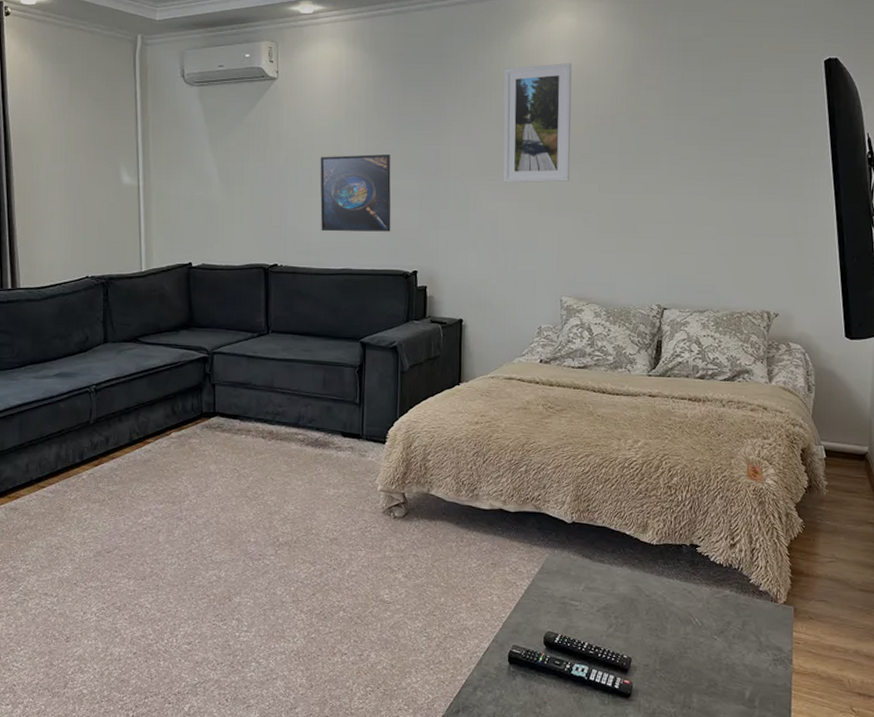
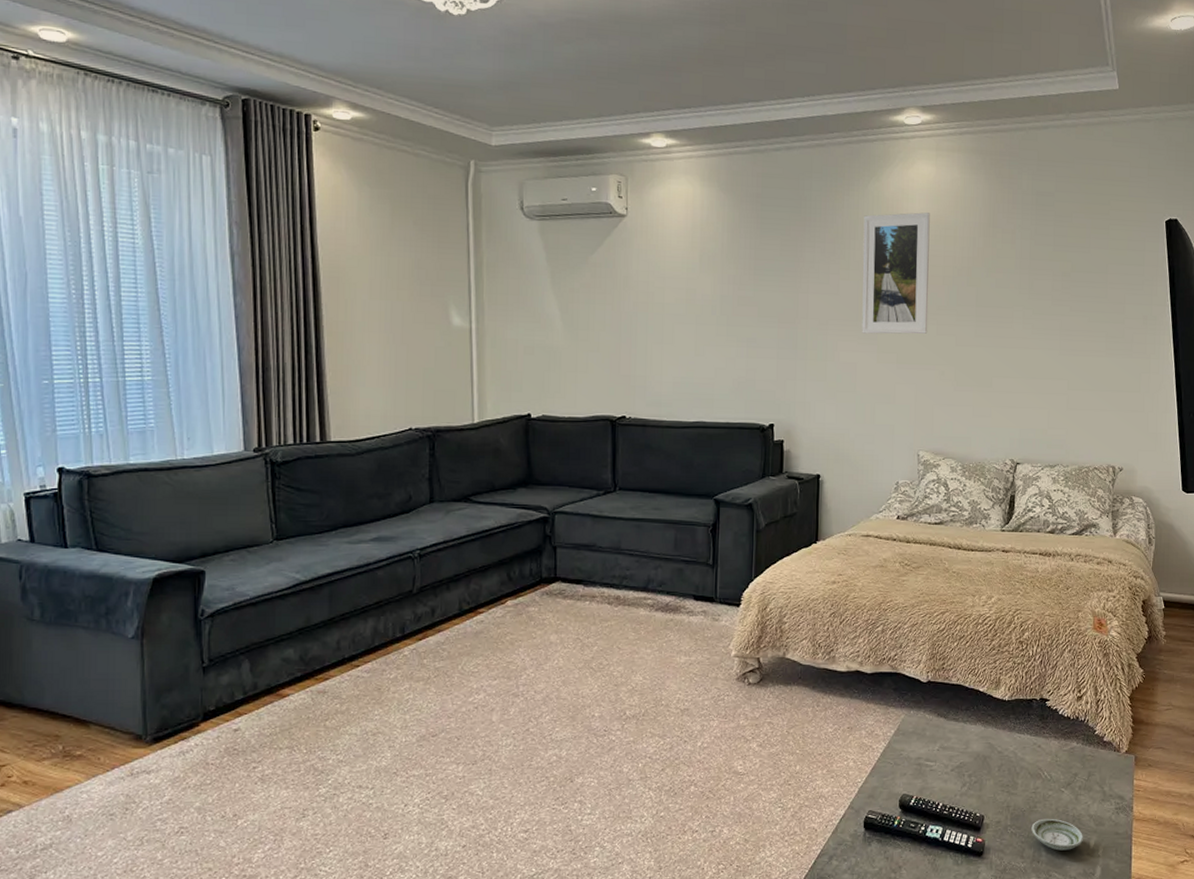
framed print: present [320,154,391,232] -> none [672,300,747,383]
saucer: none [681,665,739,699] -> present [1031,818,1084,851]

